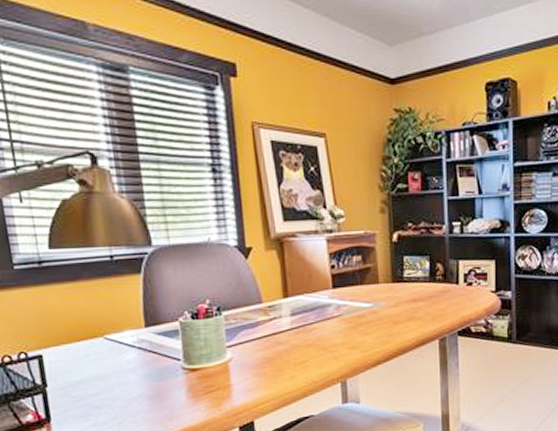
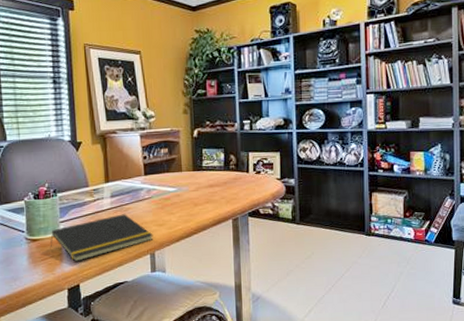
notepad: none [214,335,345,394] -> present [50,214,153,262]

